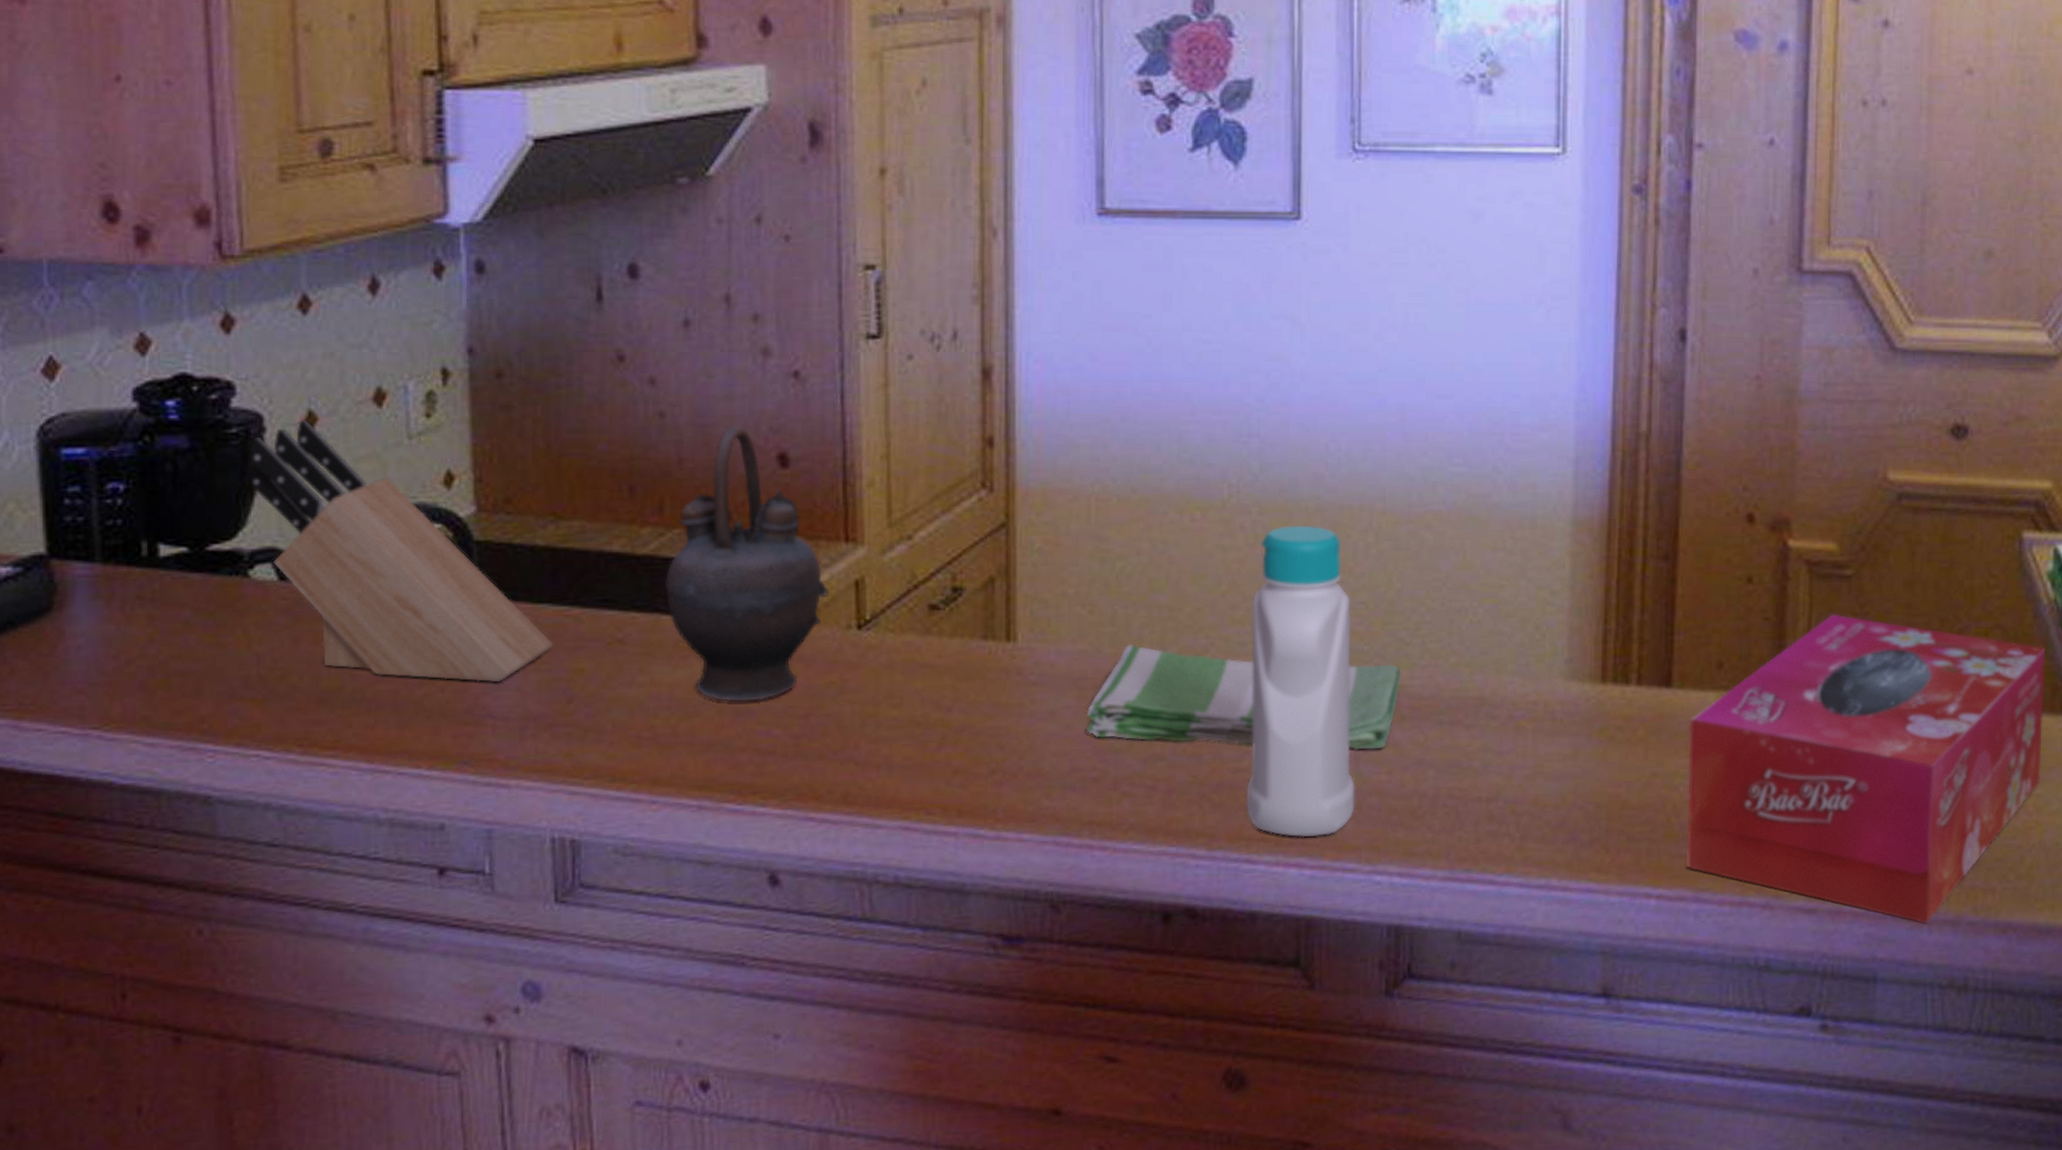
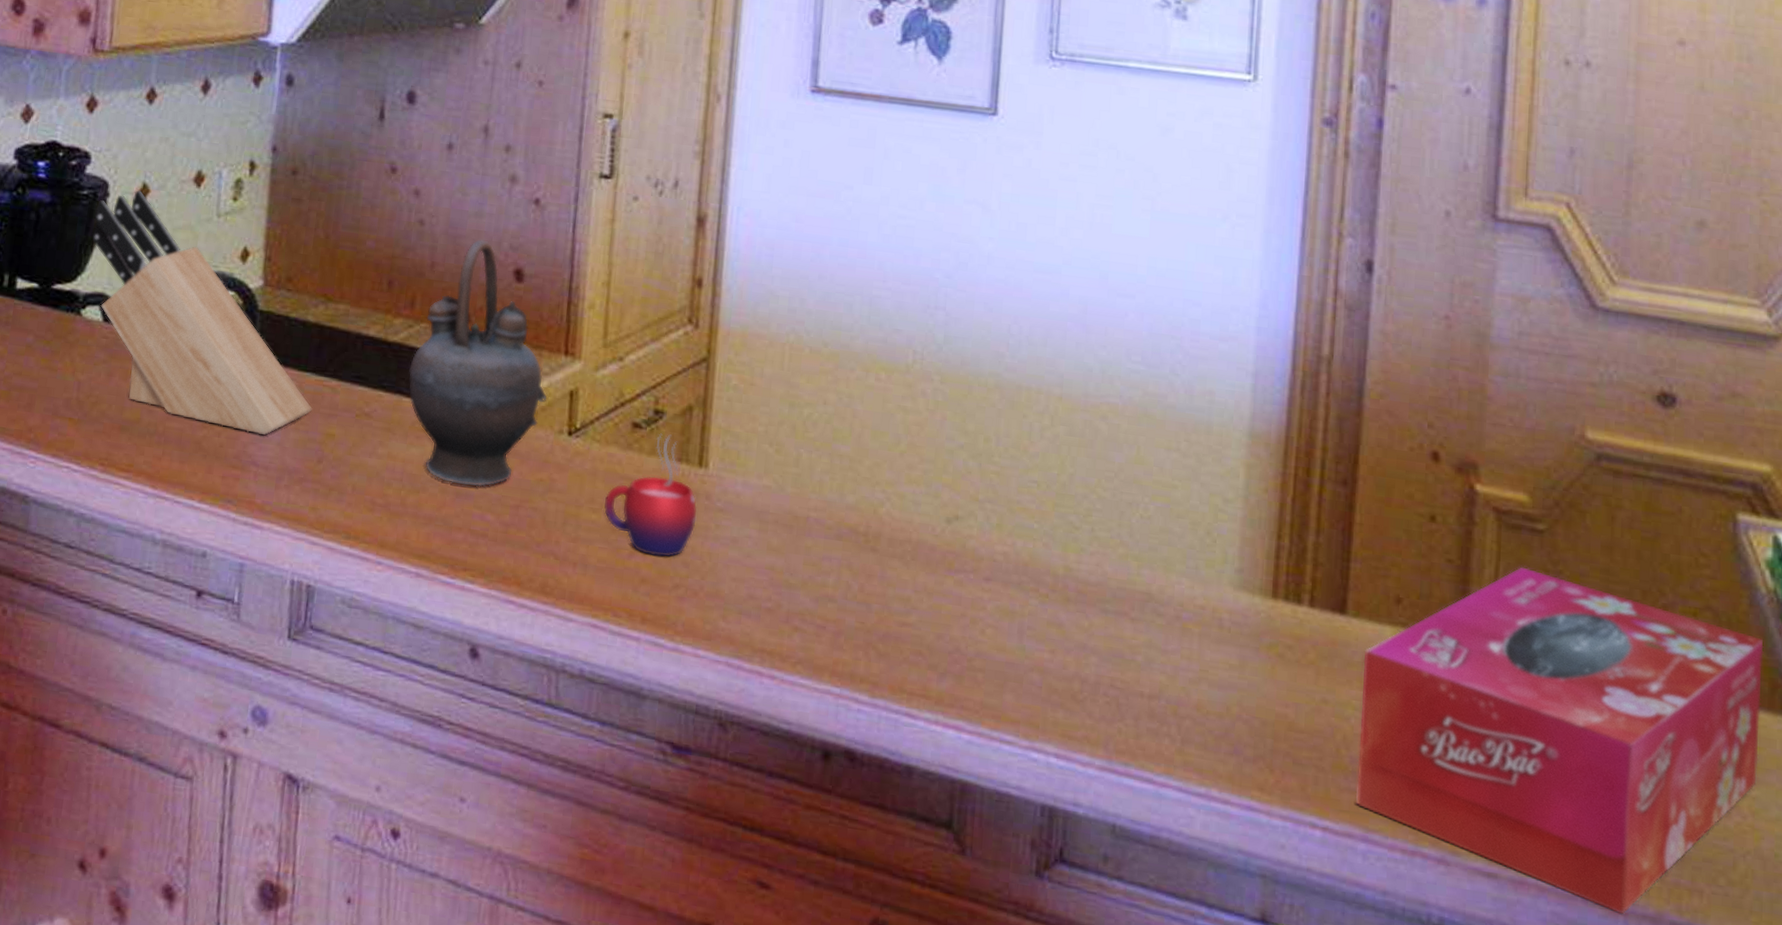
mug: none [905,611,1009,744] -> present [603,433,698,558]
dish towel: present [1086,644,1401,750] -> none [764,487,1069,627]
bottle: present [1246,525,1355,838] -> none [910,397,1024,704]

